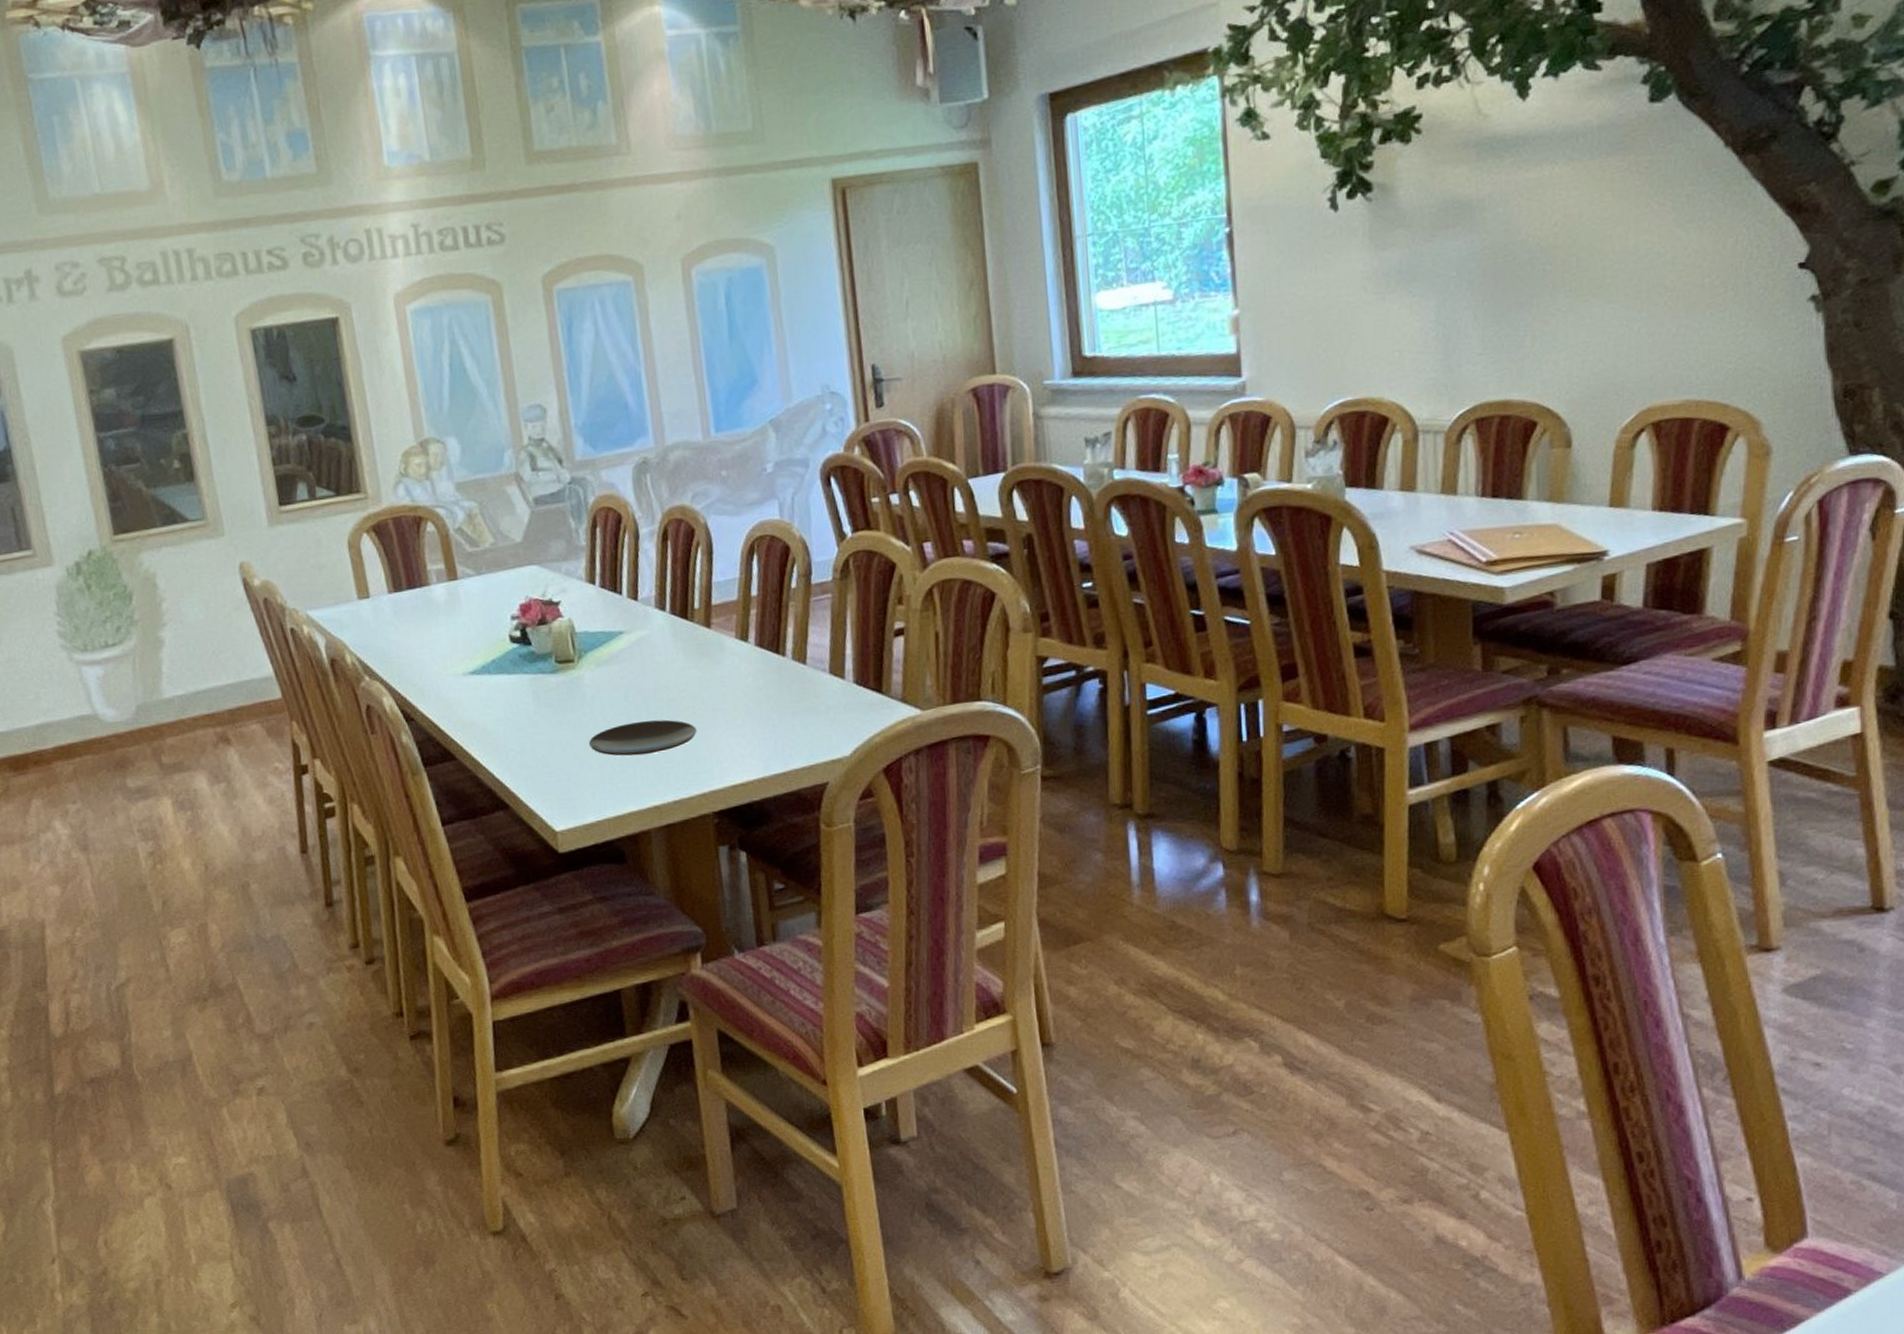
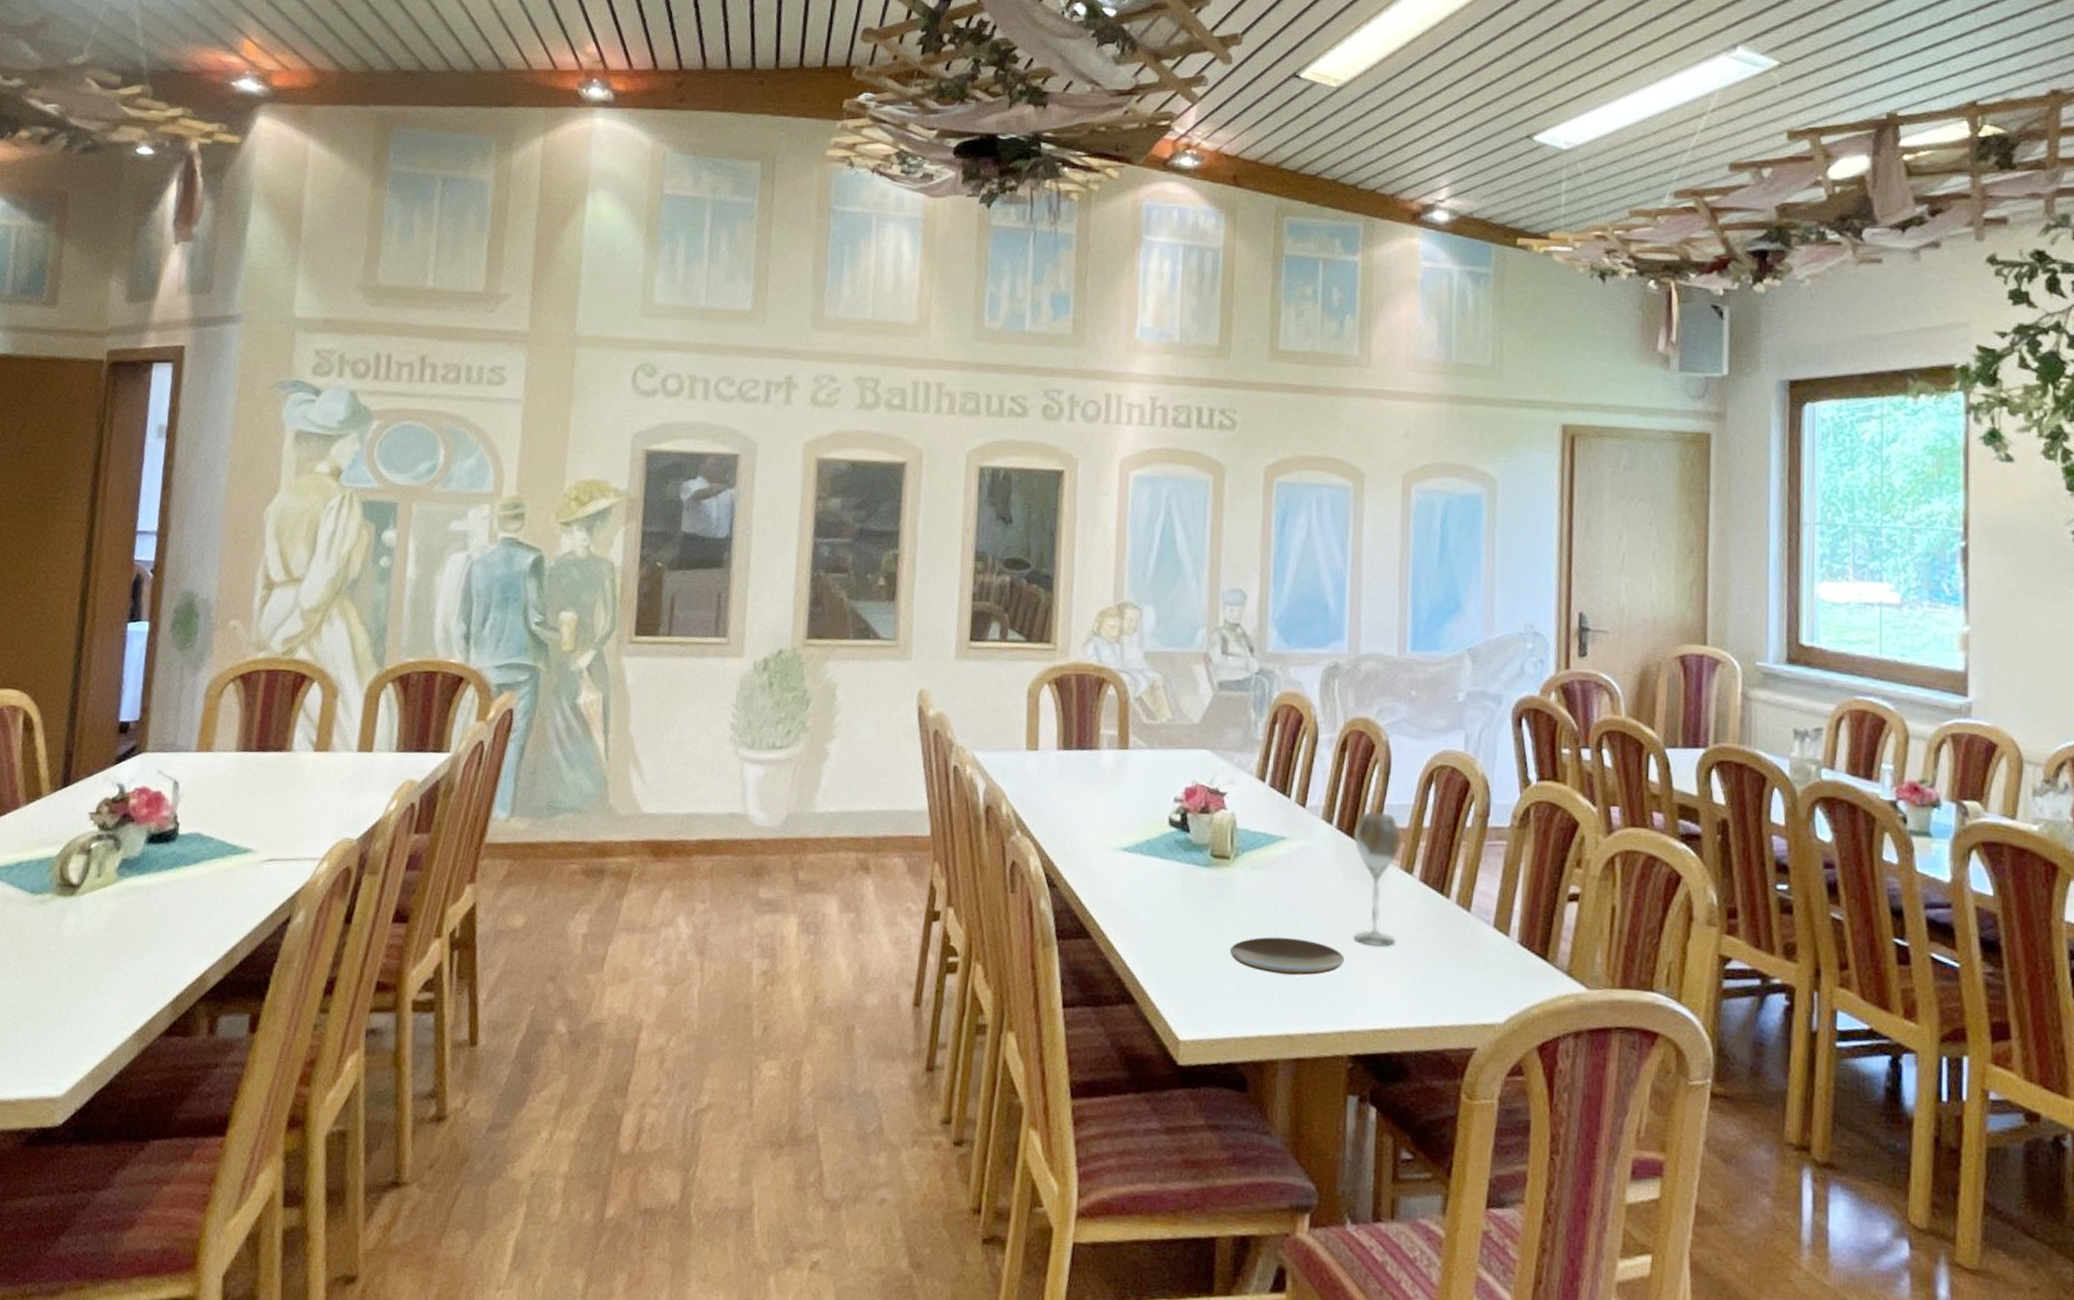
wineglass: none [687,590,741,713] -> present [1353,811,1402,947]

